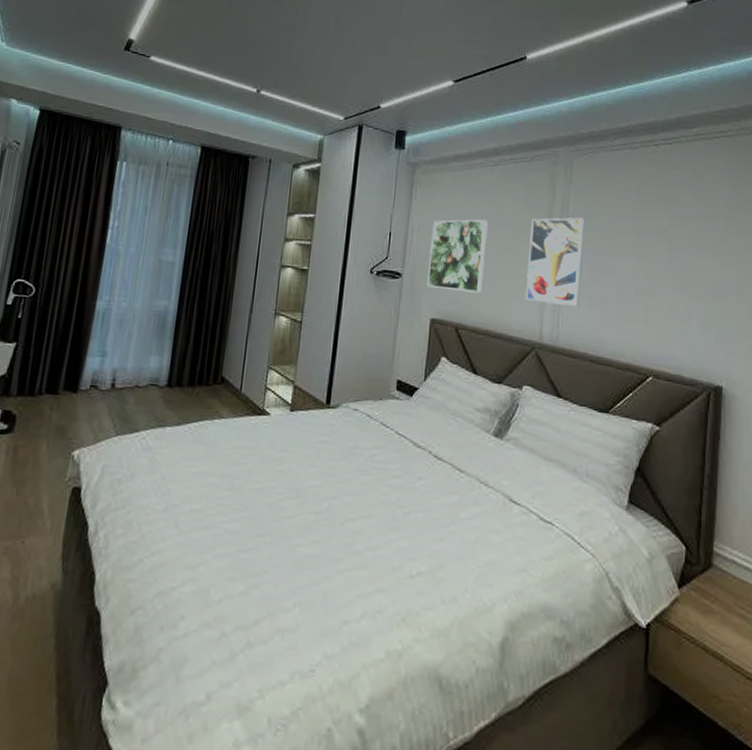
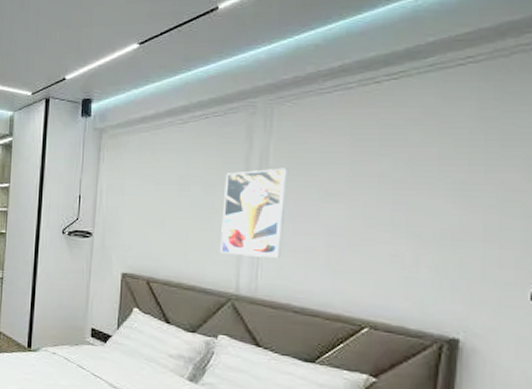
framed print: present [426,219,488,293] -> none [117,177,178,248]

